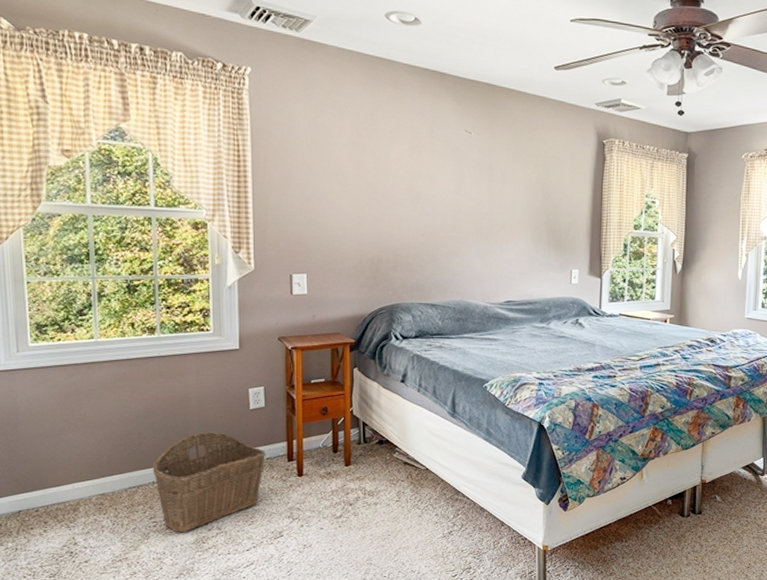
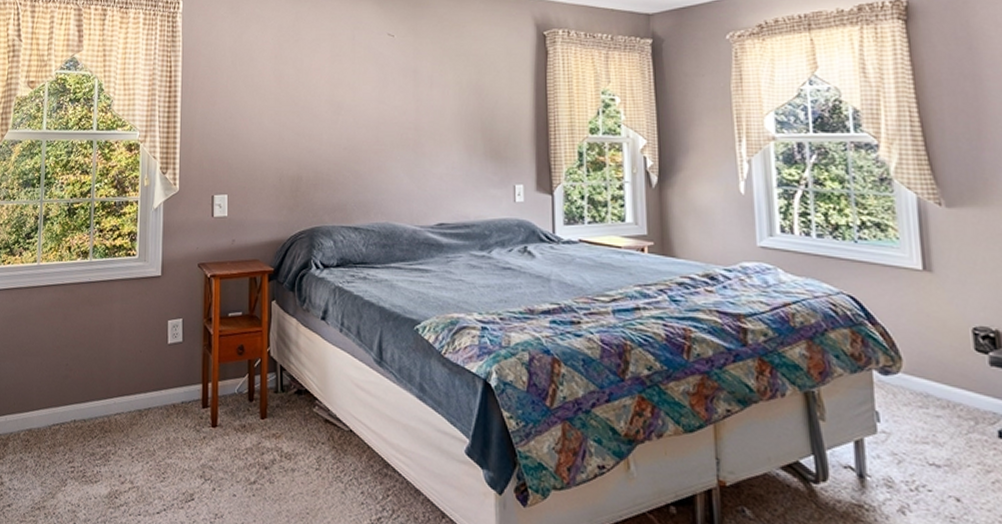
wicker basket: present [152,432,266,532] -> none [74,367,181,483]

